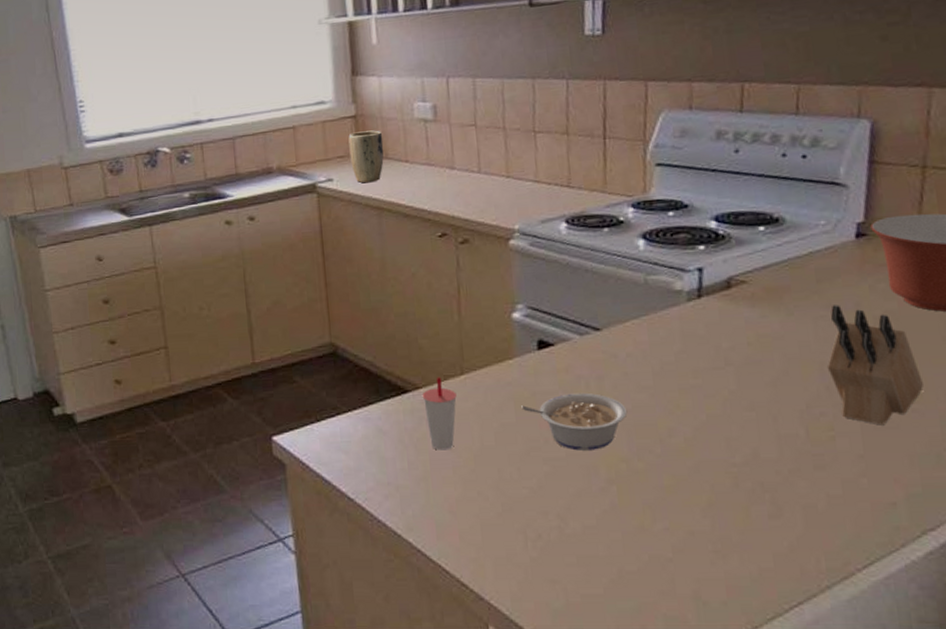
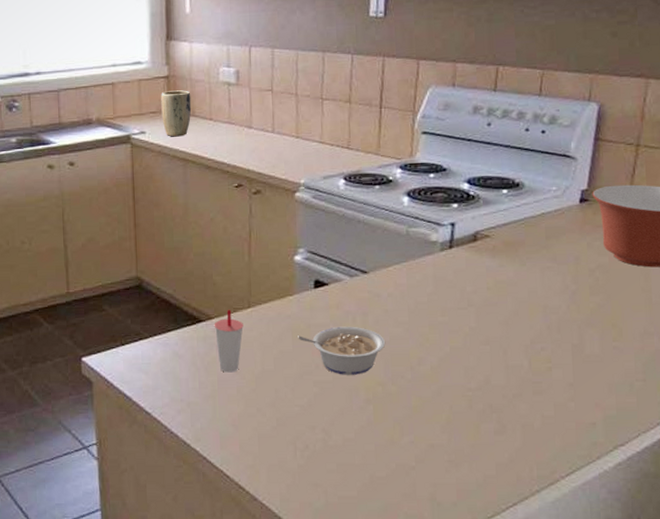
knife block: present [826,305,924,426] -> none [549,258,624,359]

